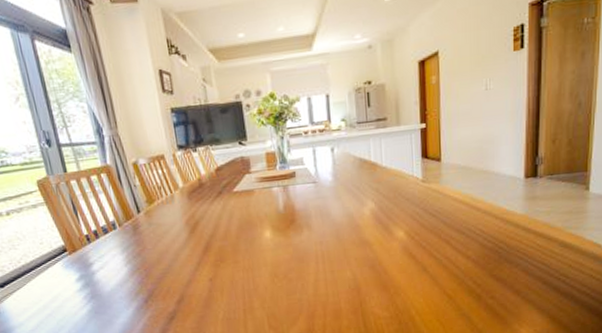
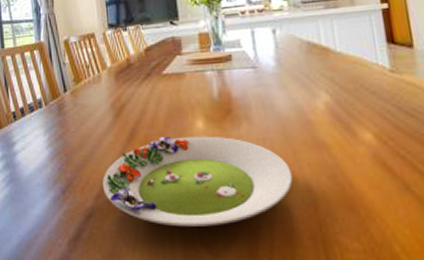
salad plate: none [182,243,342,318] -> present [103,136,293,227]

